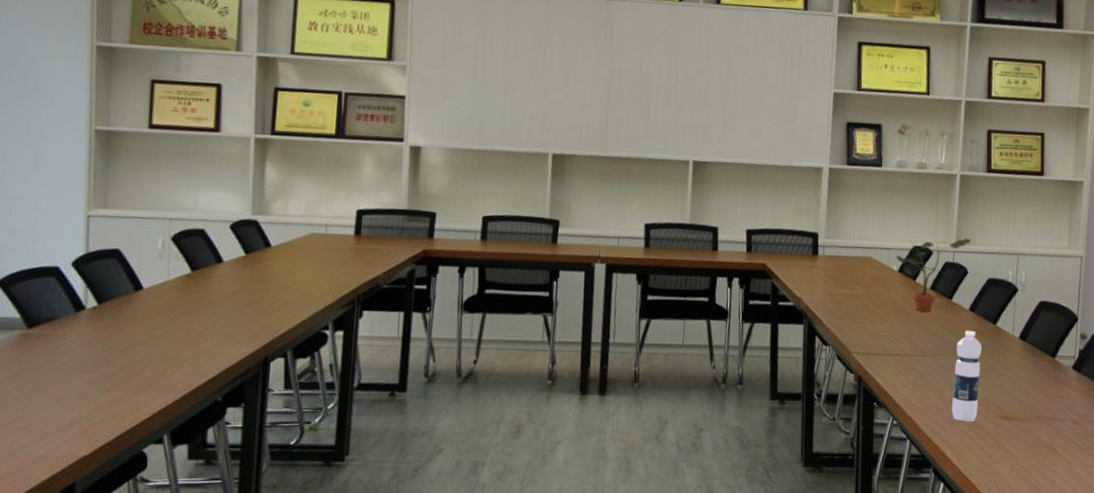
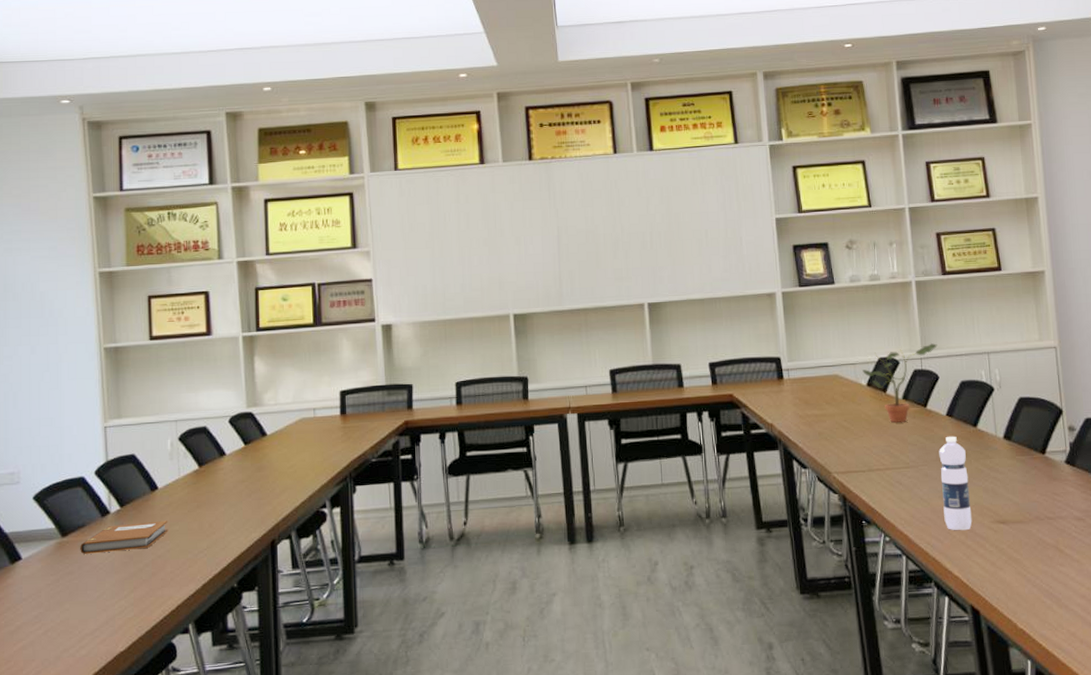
notebook: none [47,322,151,351] -> present [80,520,168,554]

